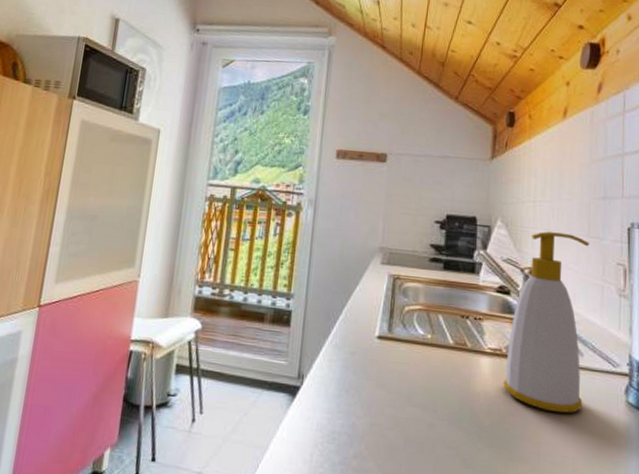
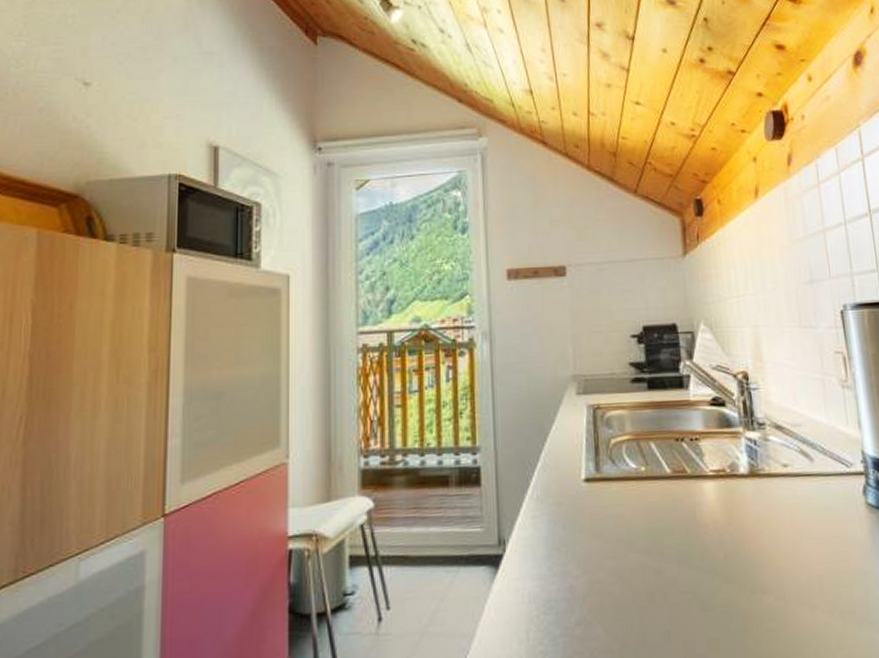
soap bottle: present [503,231,590,413] -> none [731,327,821,530]

